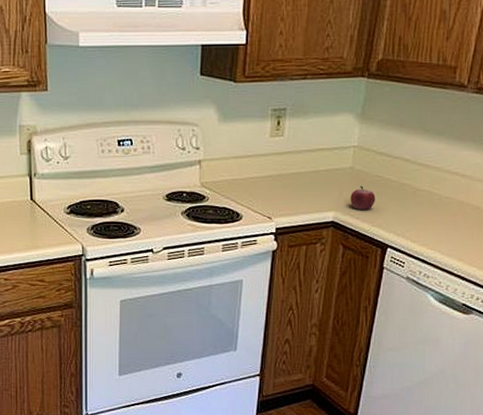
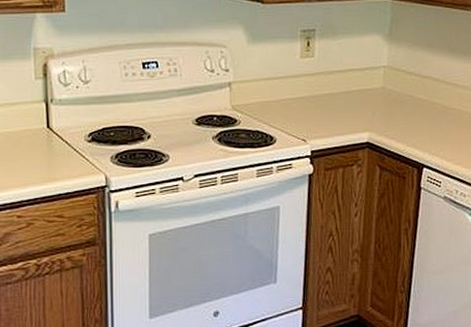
fruit: present [350,186,376,210] -> none [384,106,408,130]

